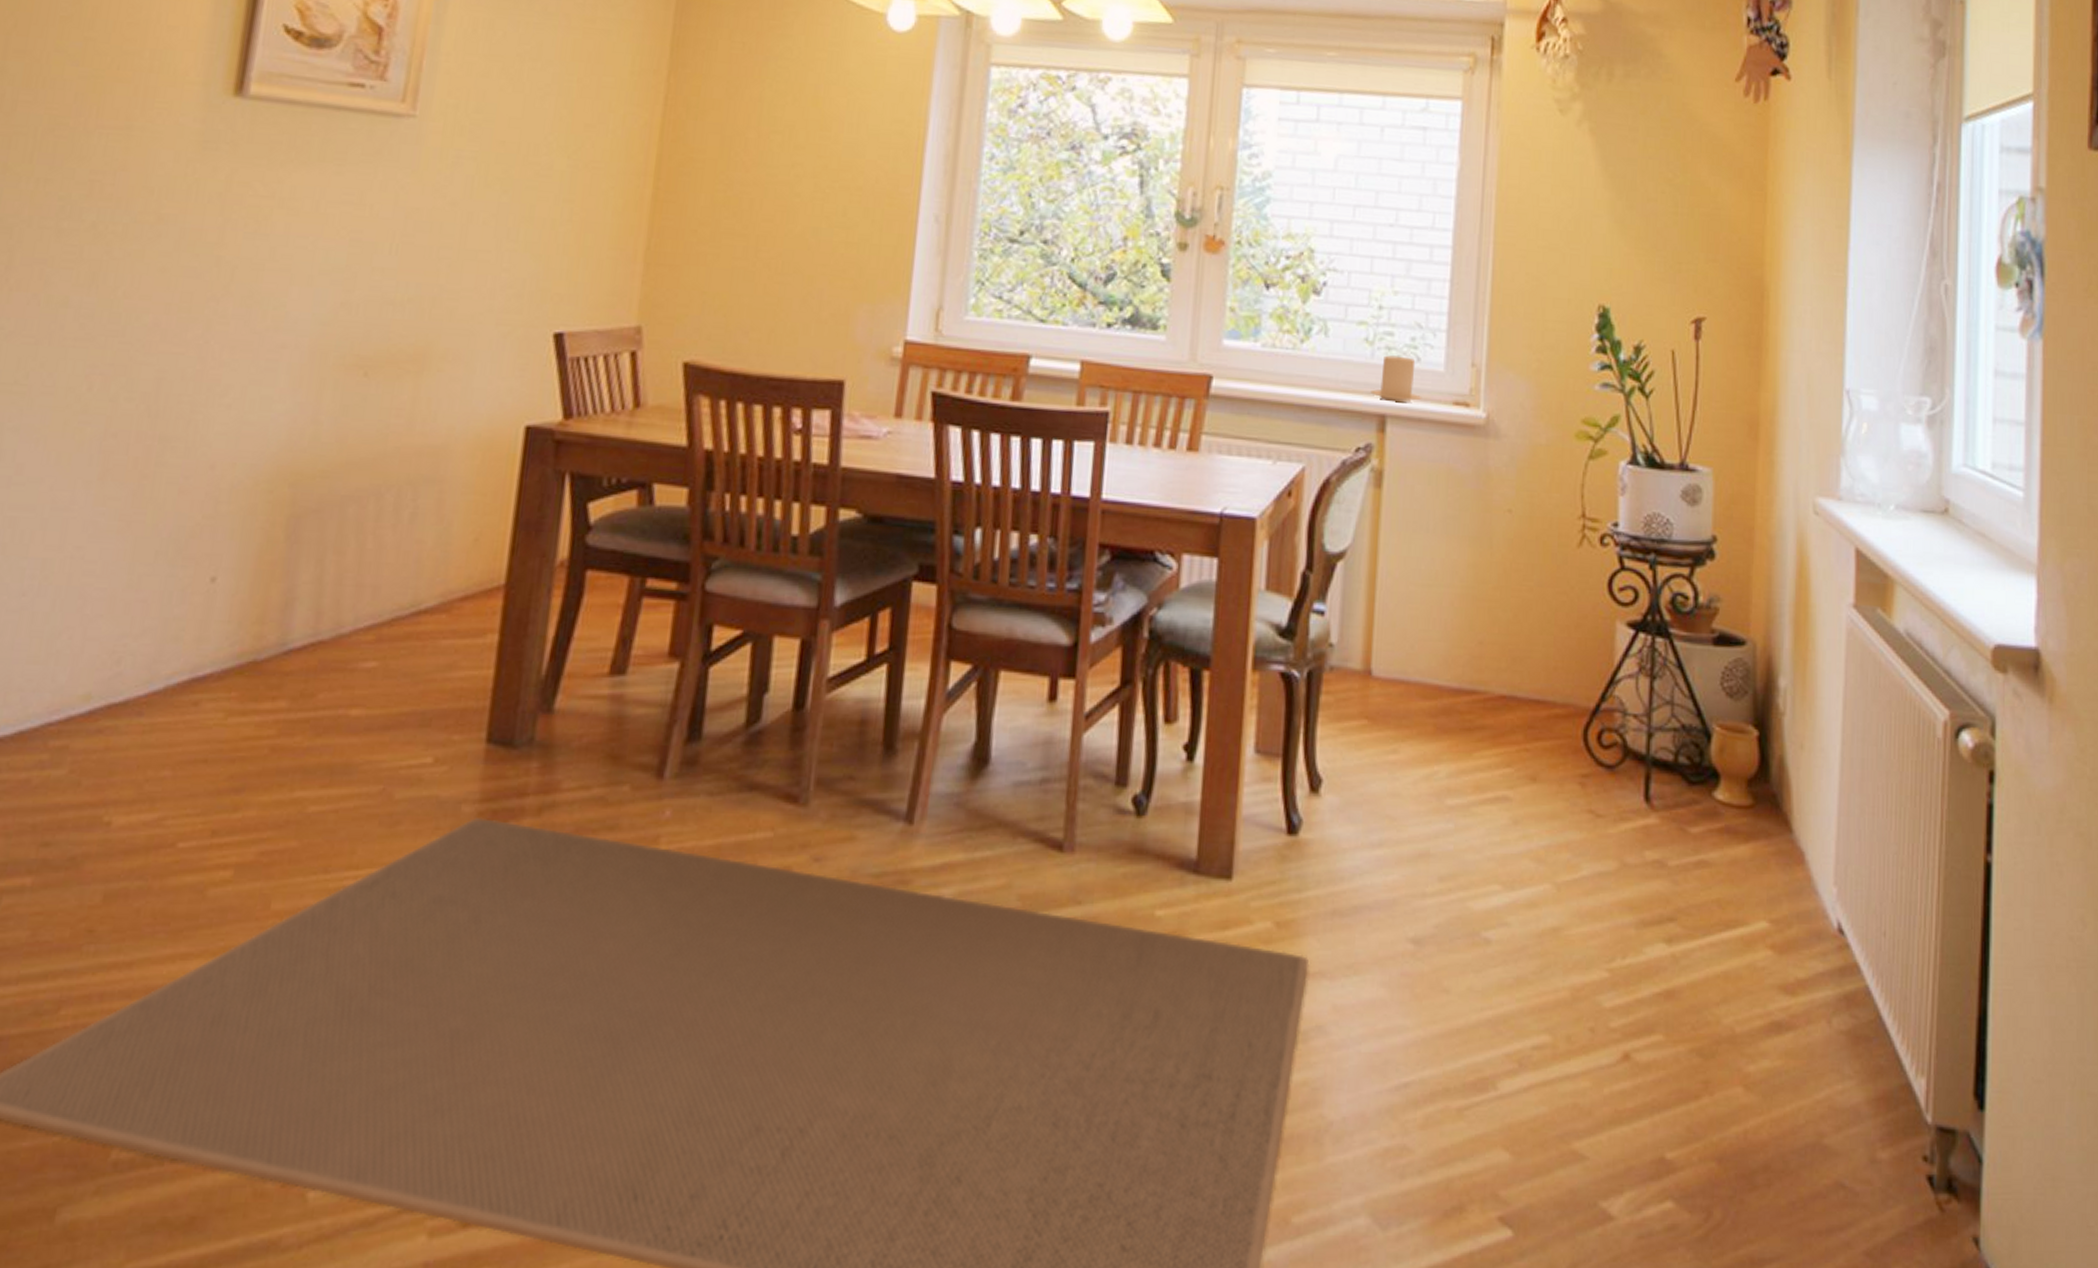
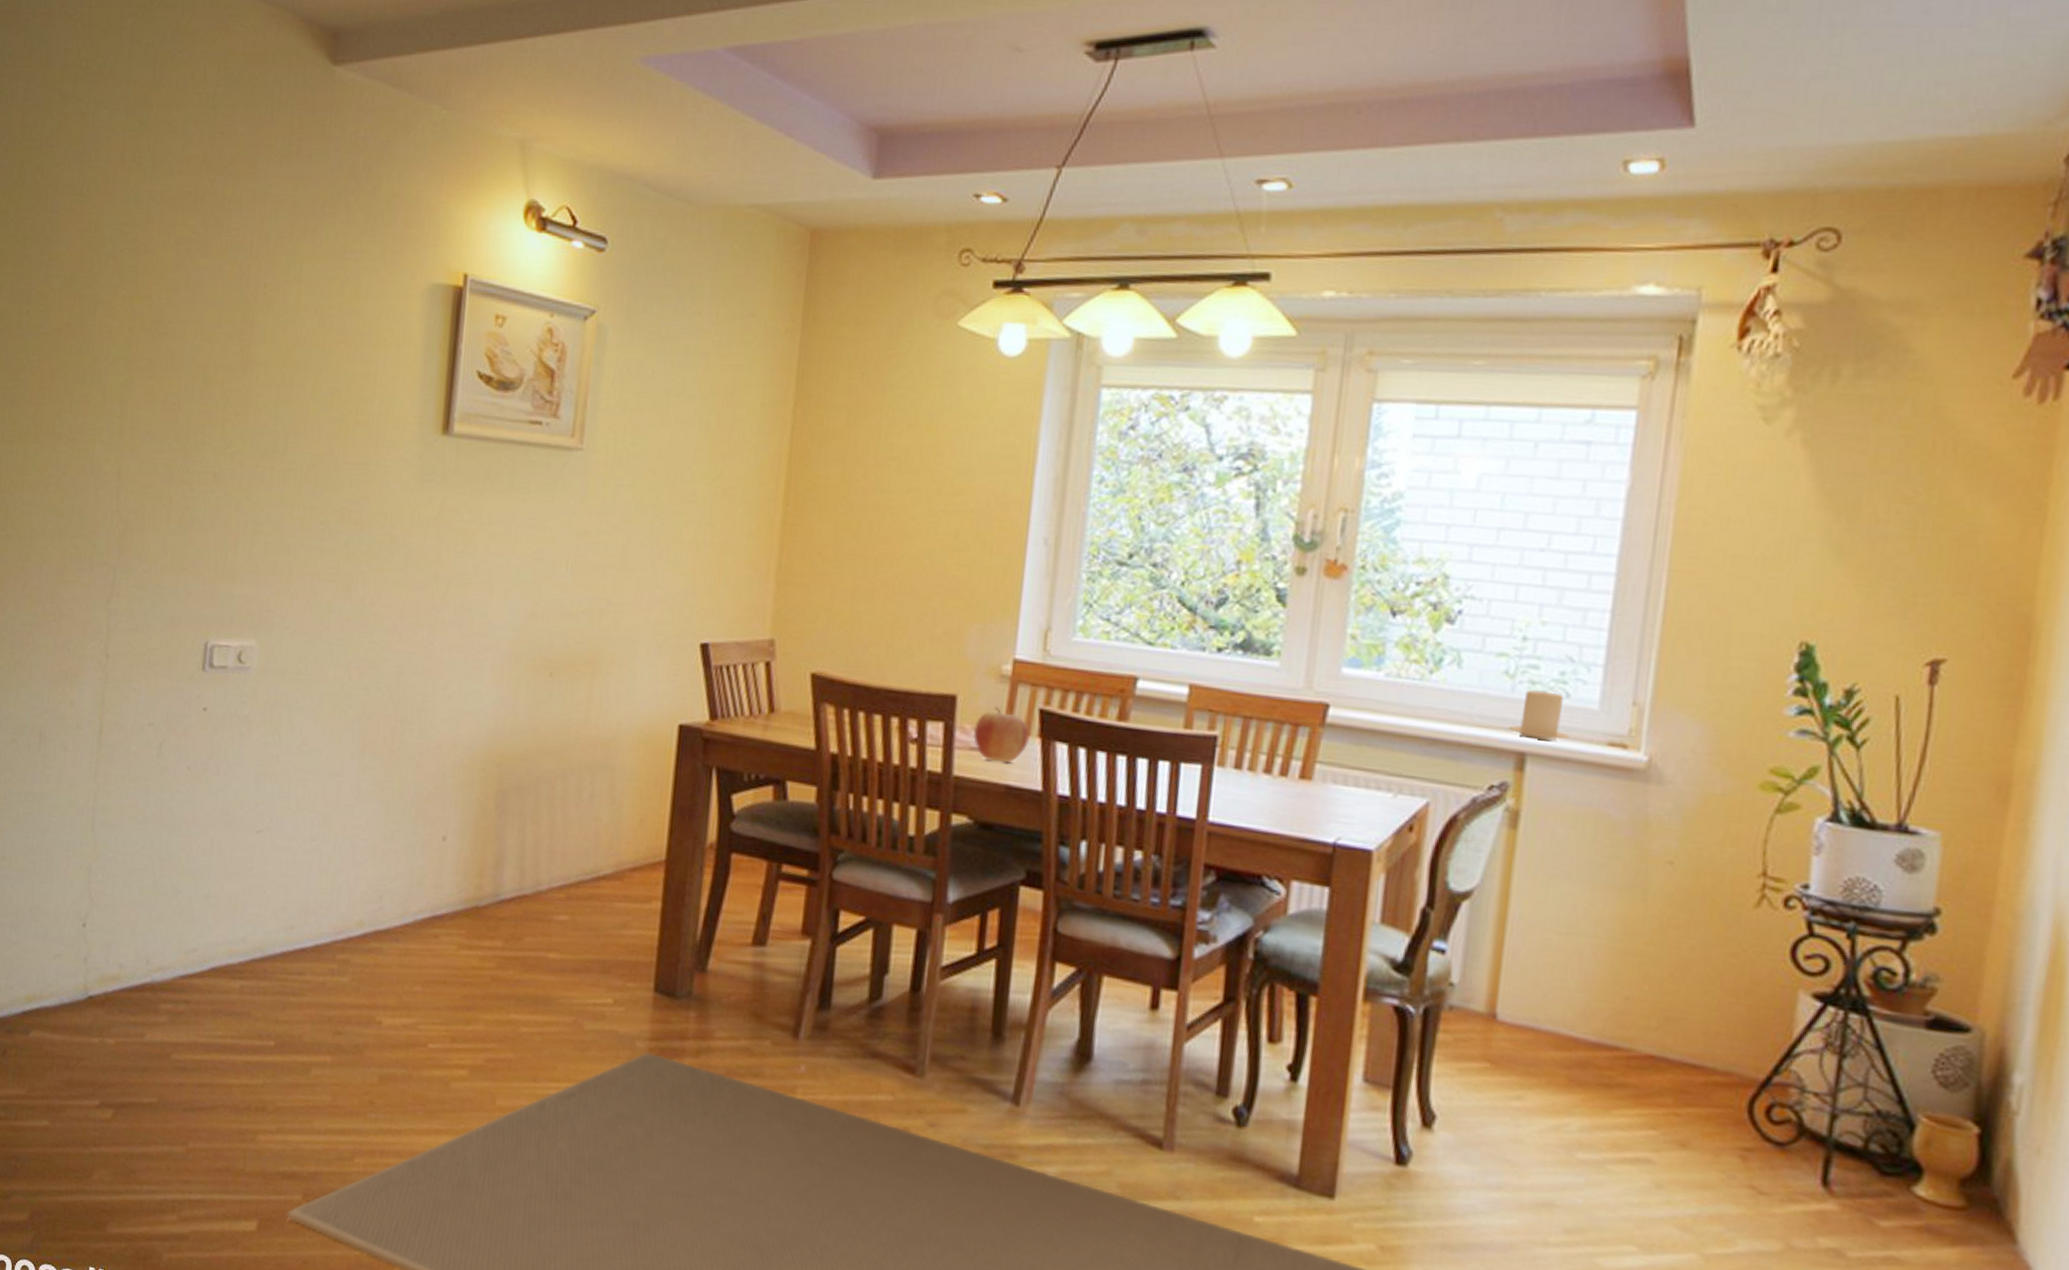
fruit: none [861,390,923,451] -> present [972,706,1031,764]

